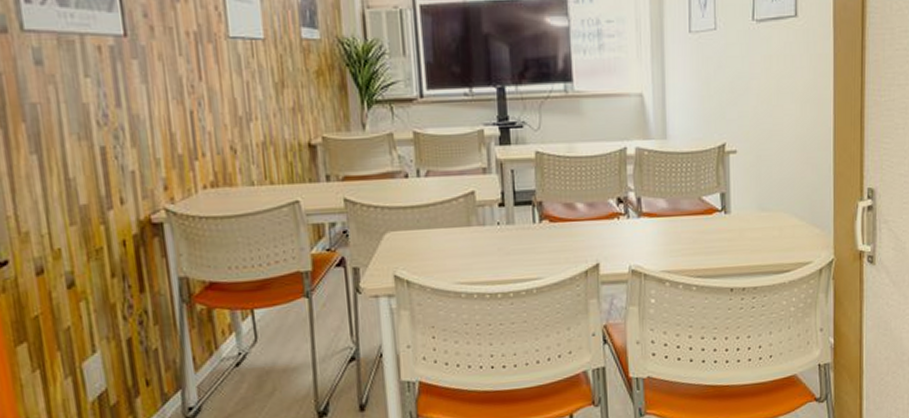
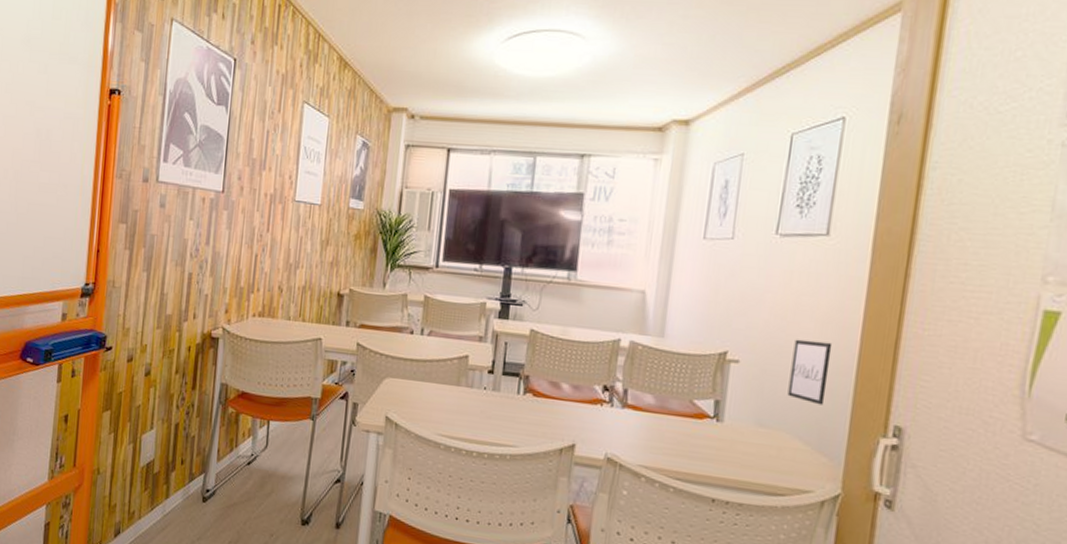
wall art: none [781,120,812,181] -> present [787,339,833,405]

